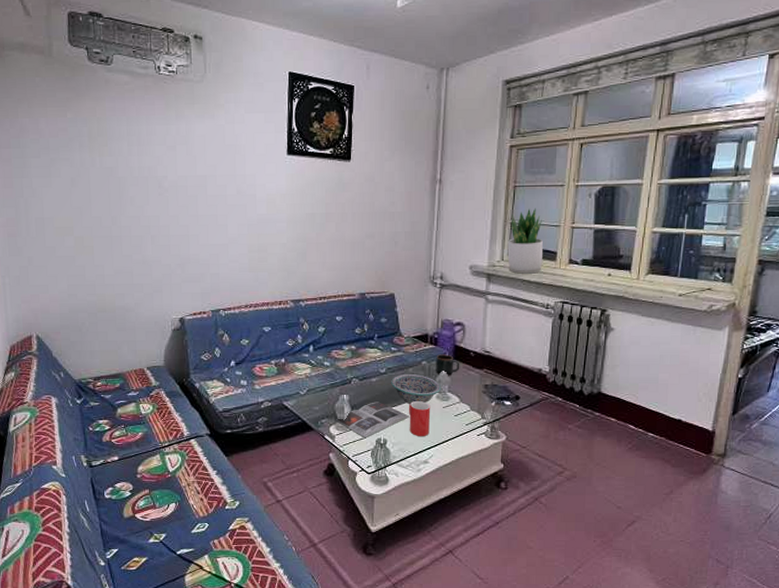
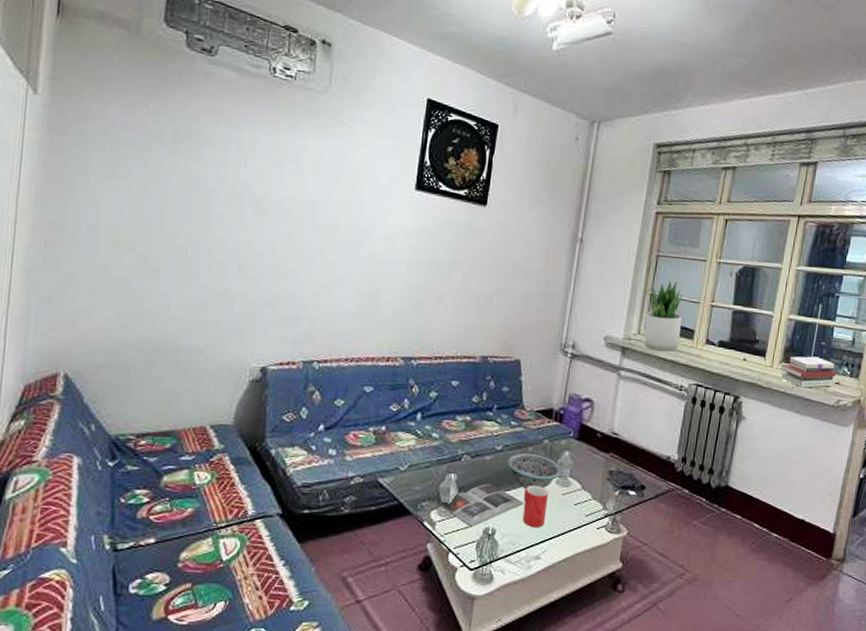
mug: present [436,354,460,377] -> none [558,433,585,459]
books: none [647,265,708,297] -> present [780,356,837,388]

